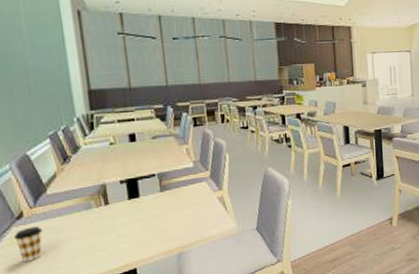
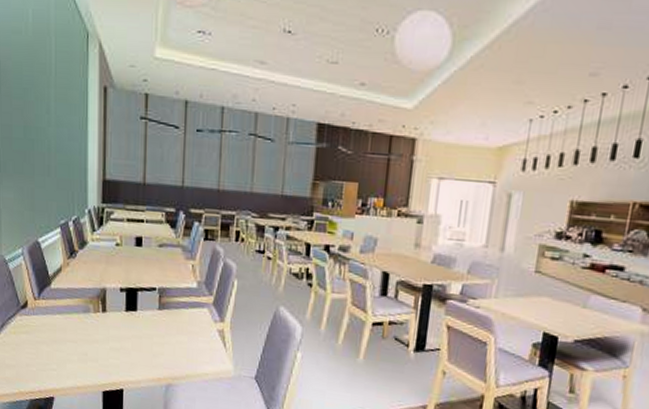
coffee cup: present [13,226,42,263] -> none [16,319,42,356]

